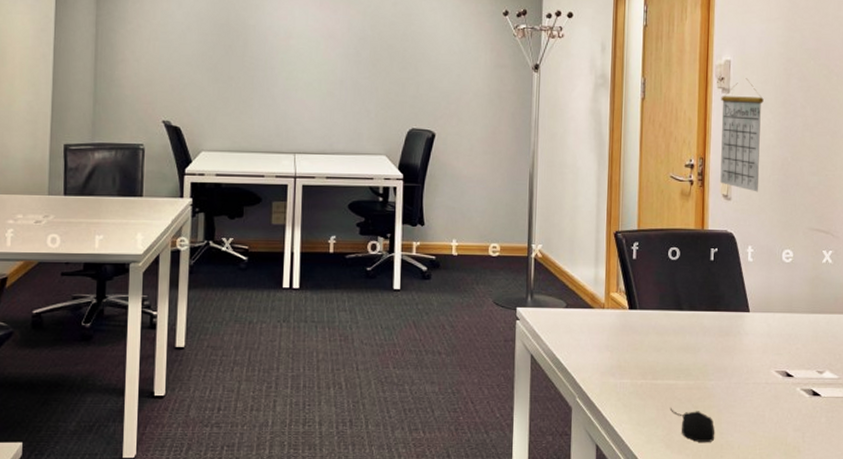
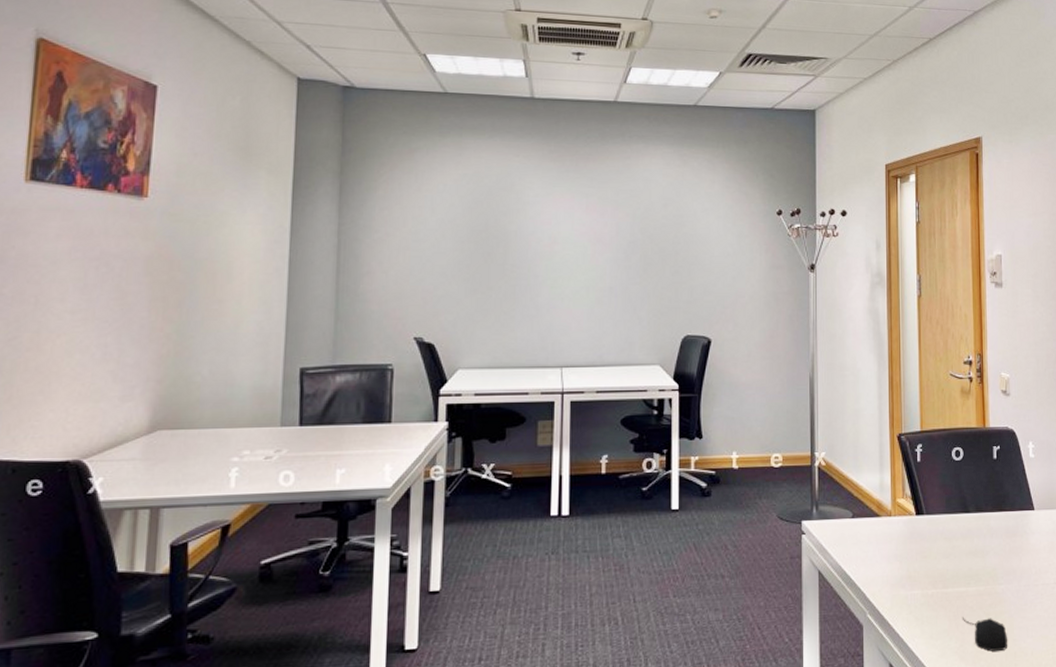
calendar: present [720,78,764,192] -> none [994,272,1036,387]

